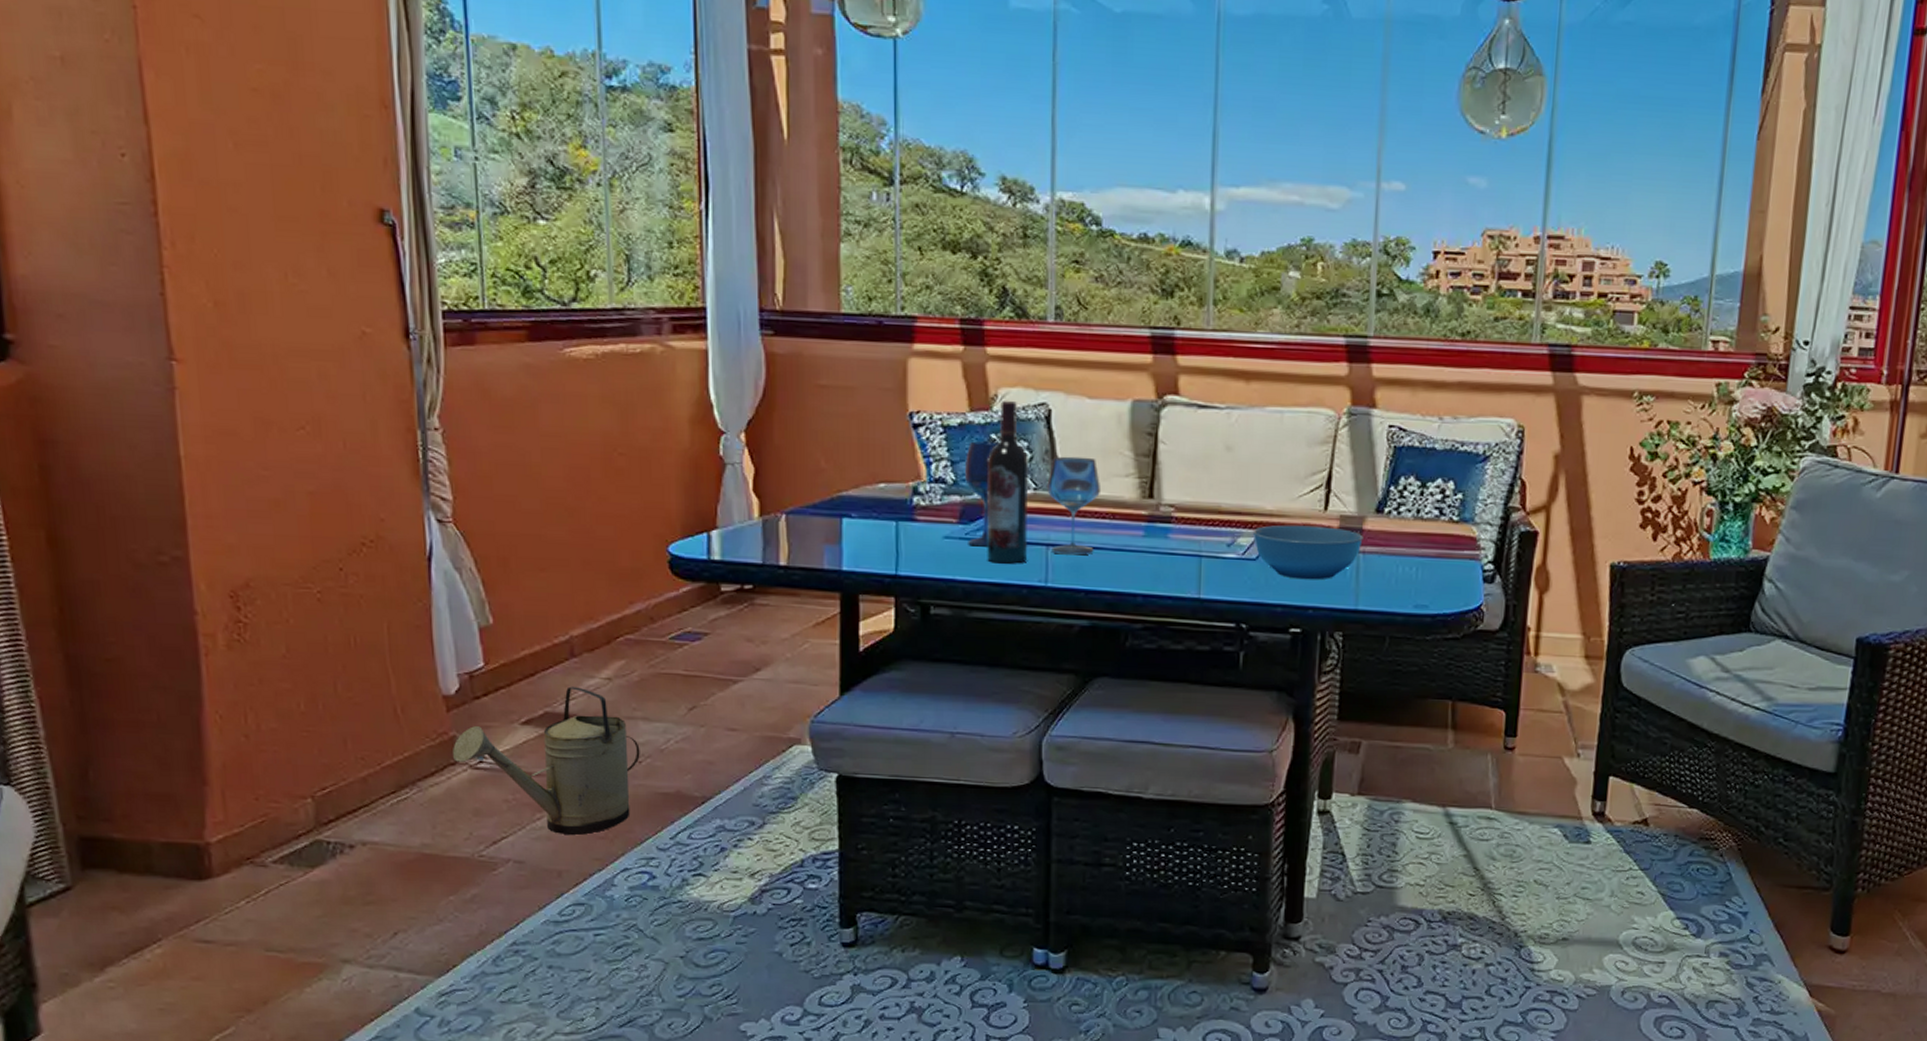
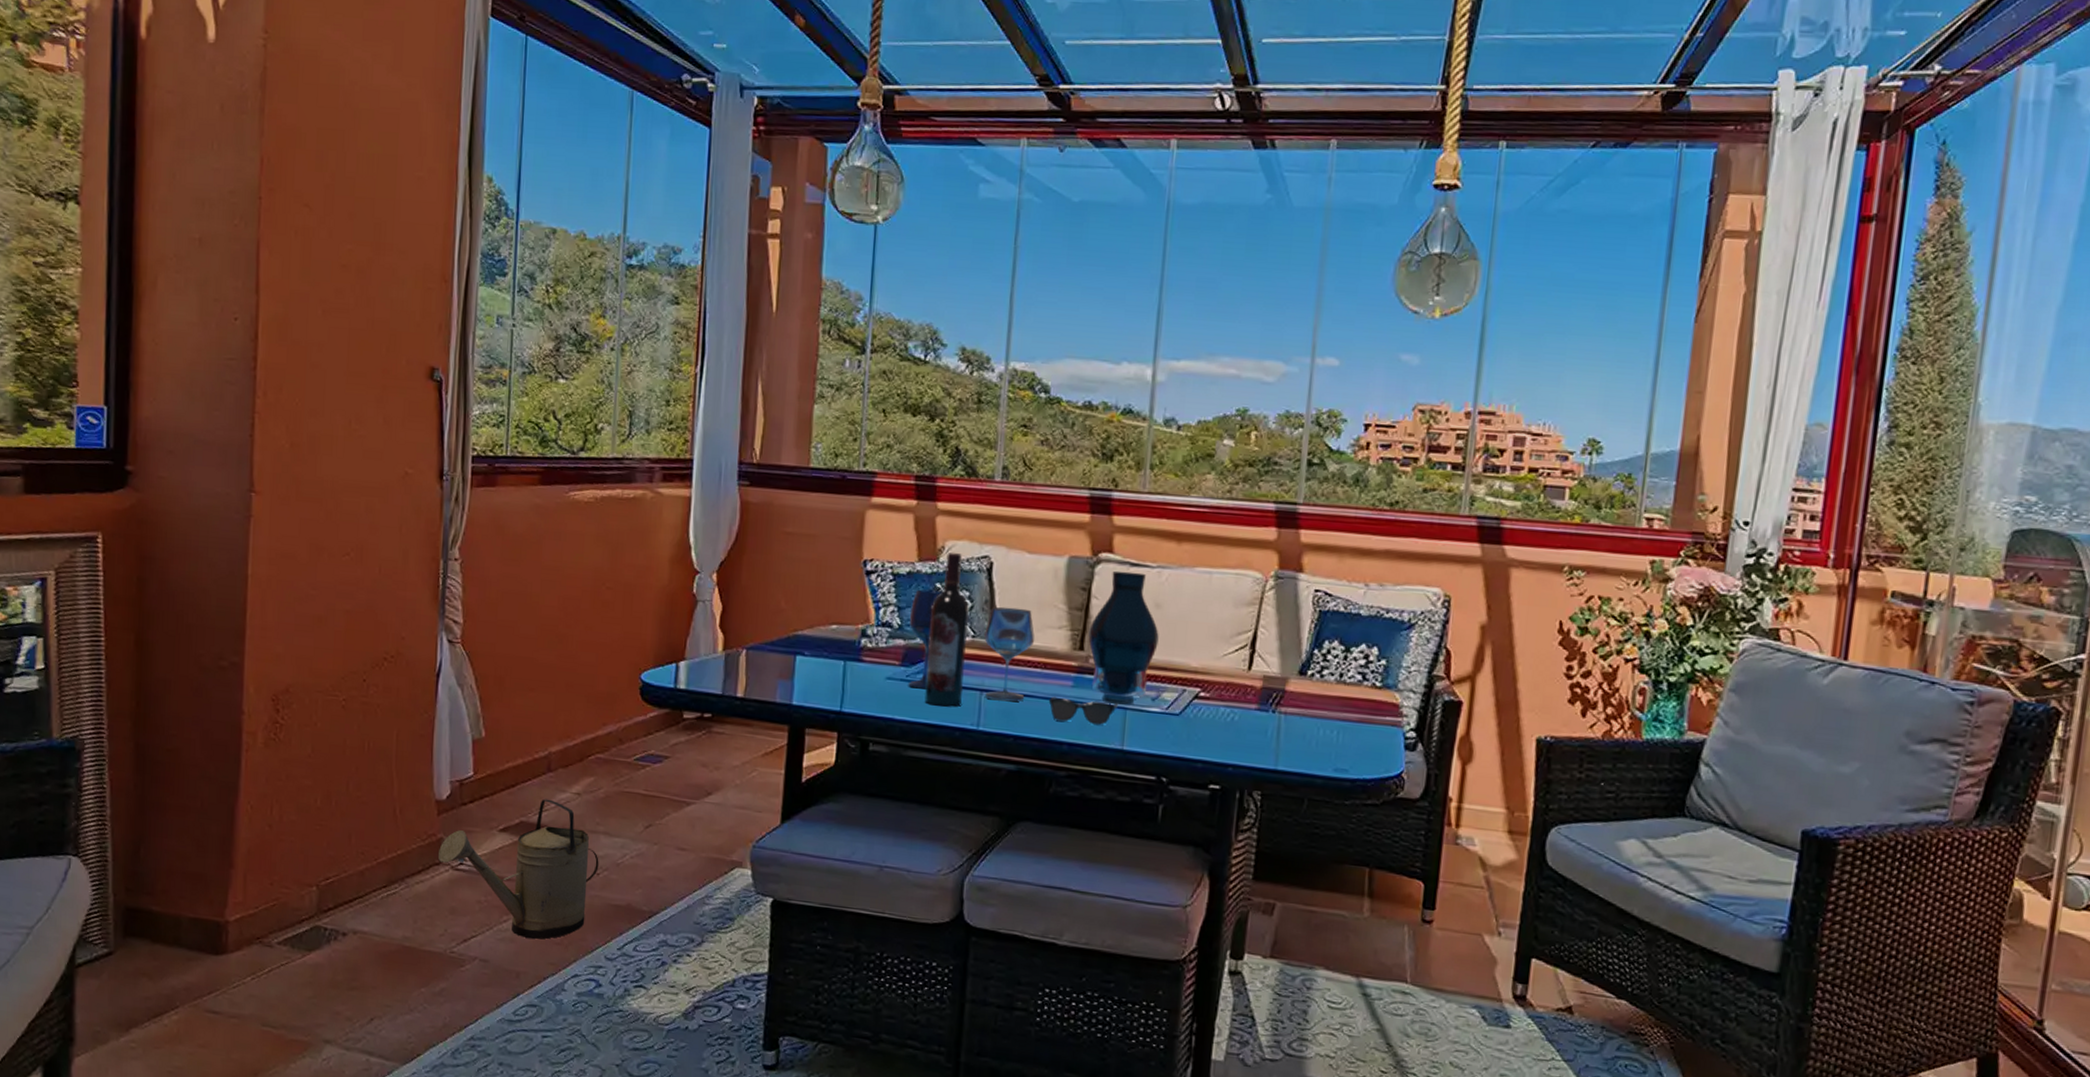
sunglasses: none [1119,547,1193,575] -> present [1048,696,1119,726]
vase: none [1158,413,1231,554] -> present [1088,570,1159,706]
bowl: present [1252,525,1363,580] -> none [1177,682,1286,739]

